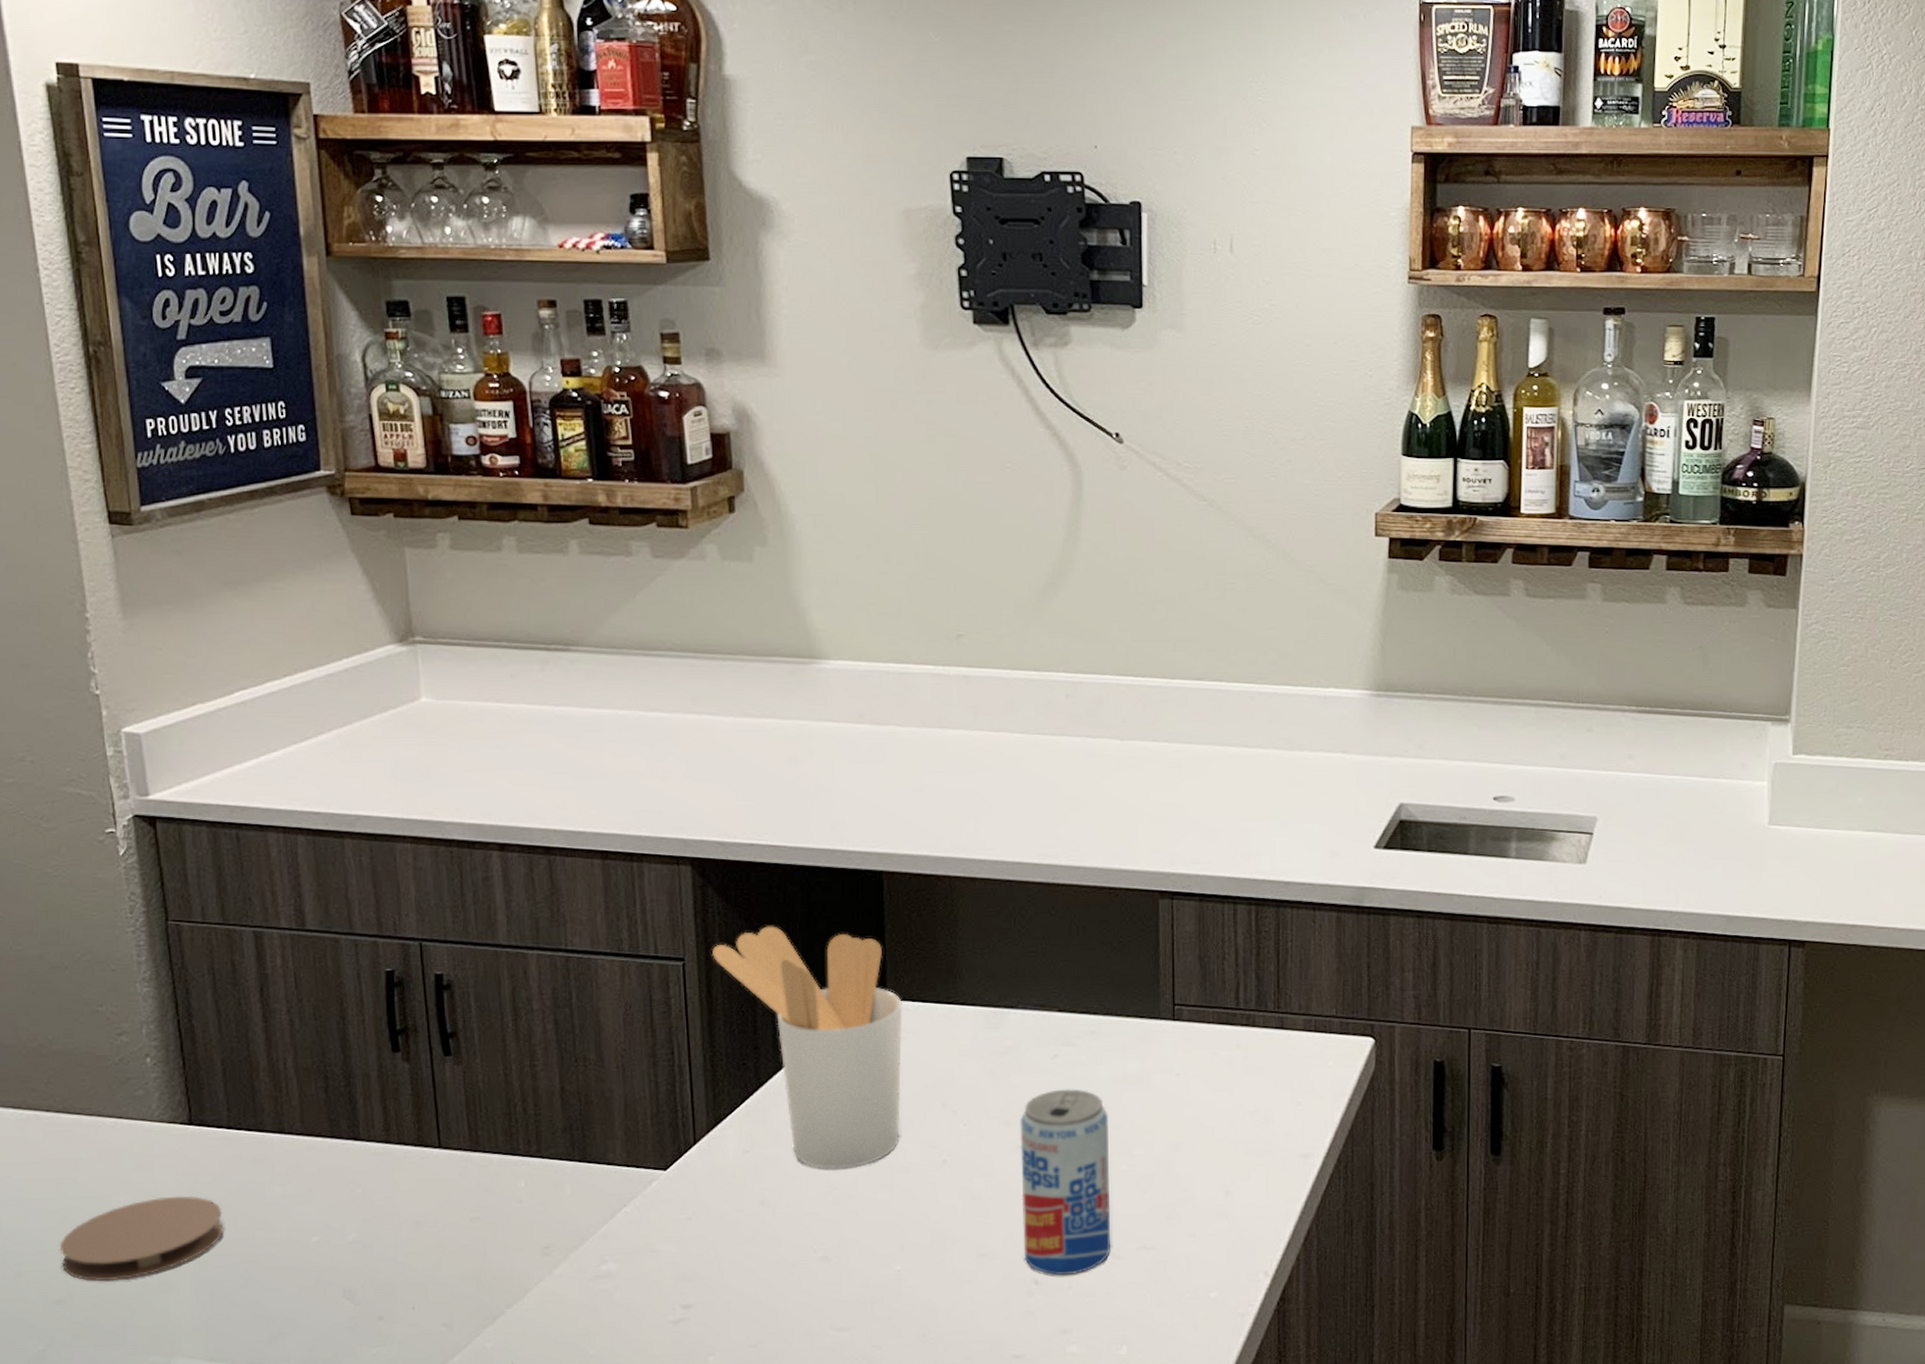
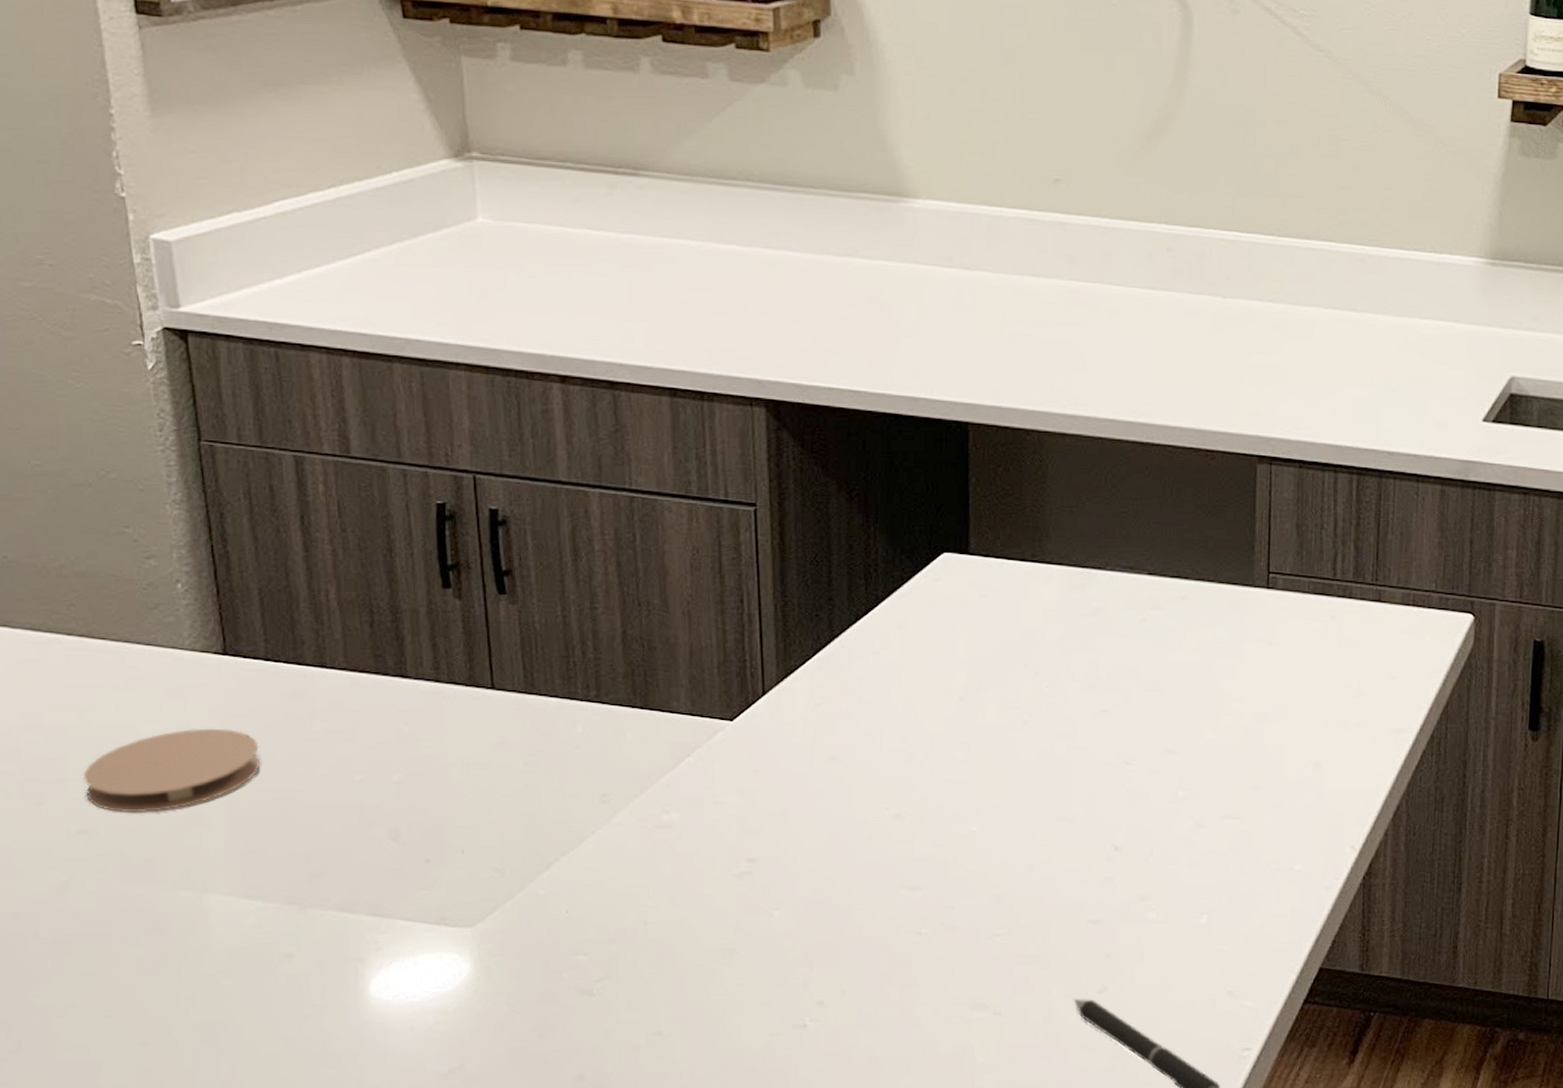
utensil holder: present [711,926,903,1170] -> none [785,474,985,727]
beverage can: present [1020,1089,1110,1276] -> none [1104,654,1197,842]

